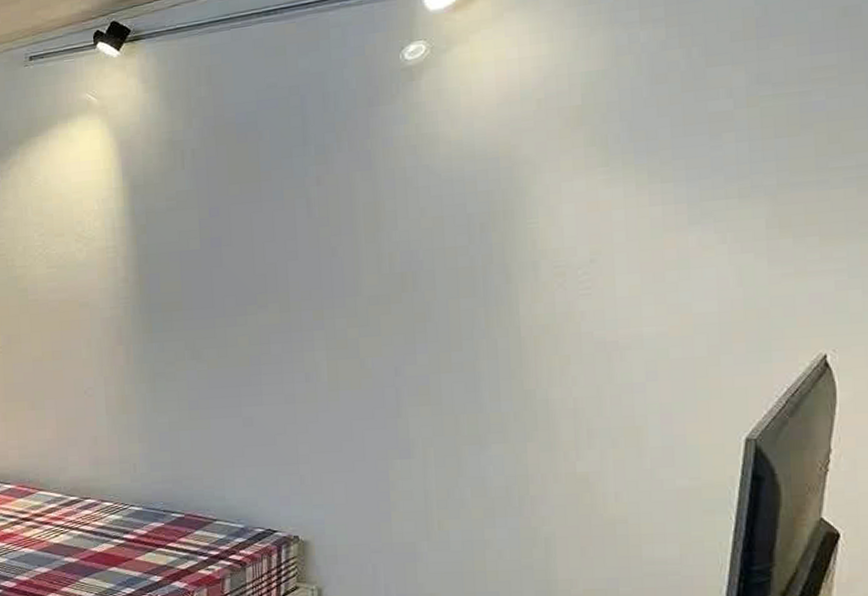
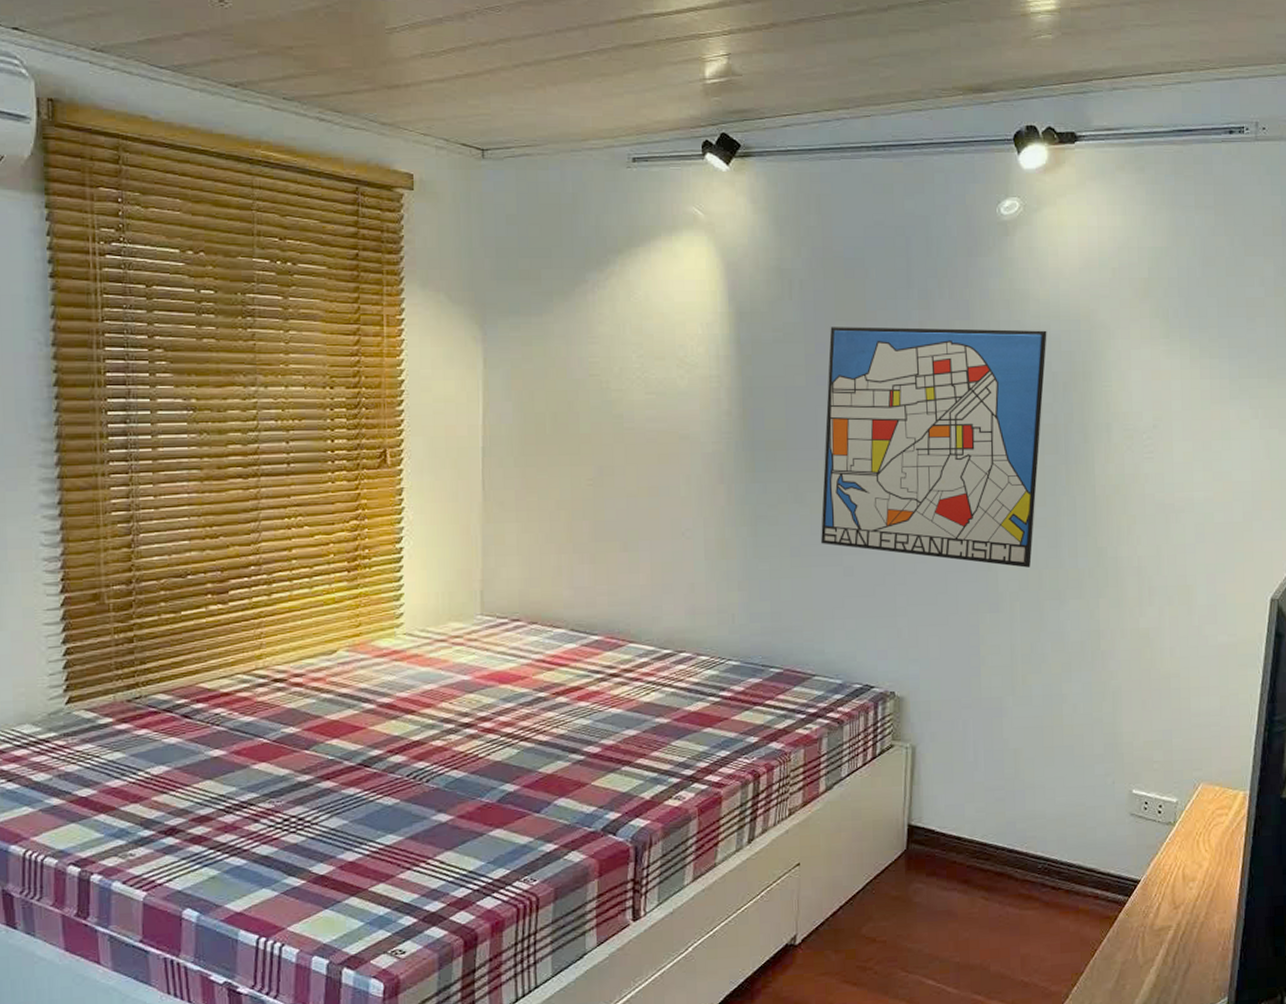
wall art: none [219,172,461,413] -> present [821,326,1047,568]

